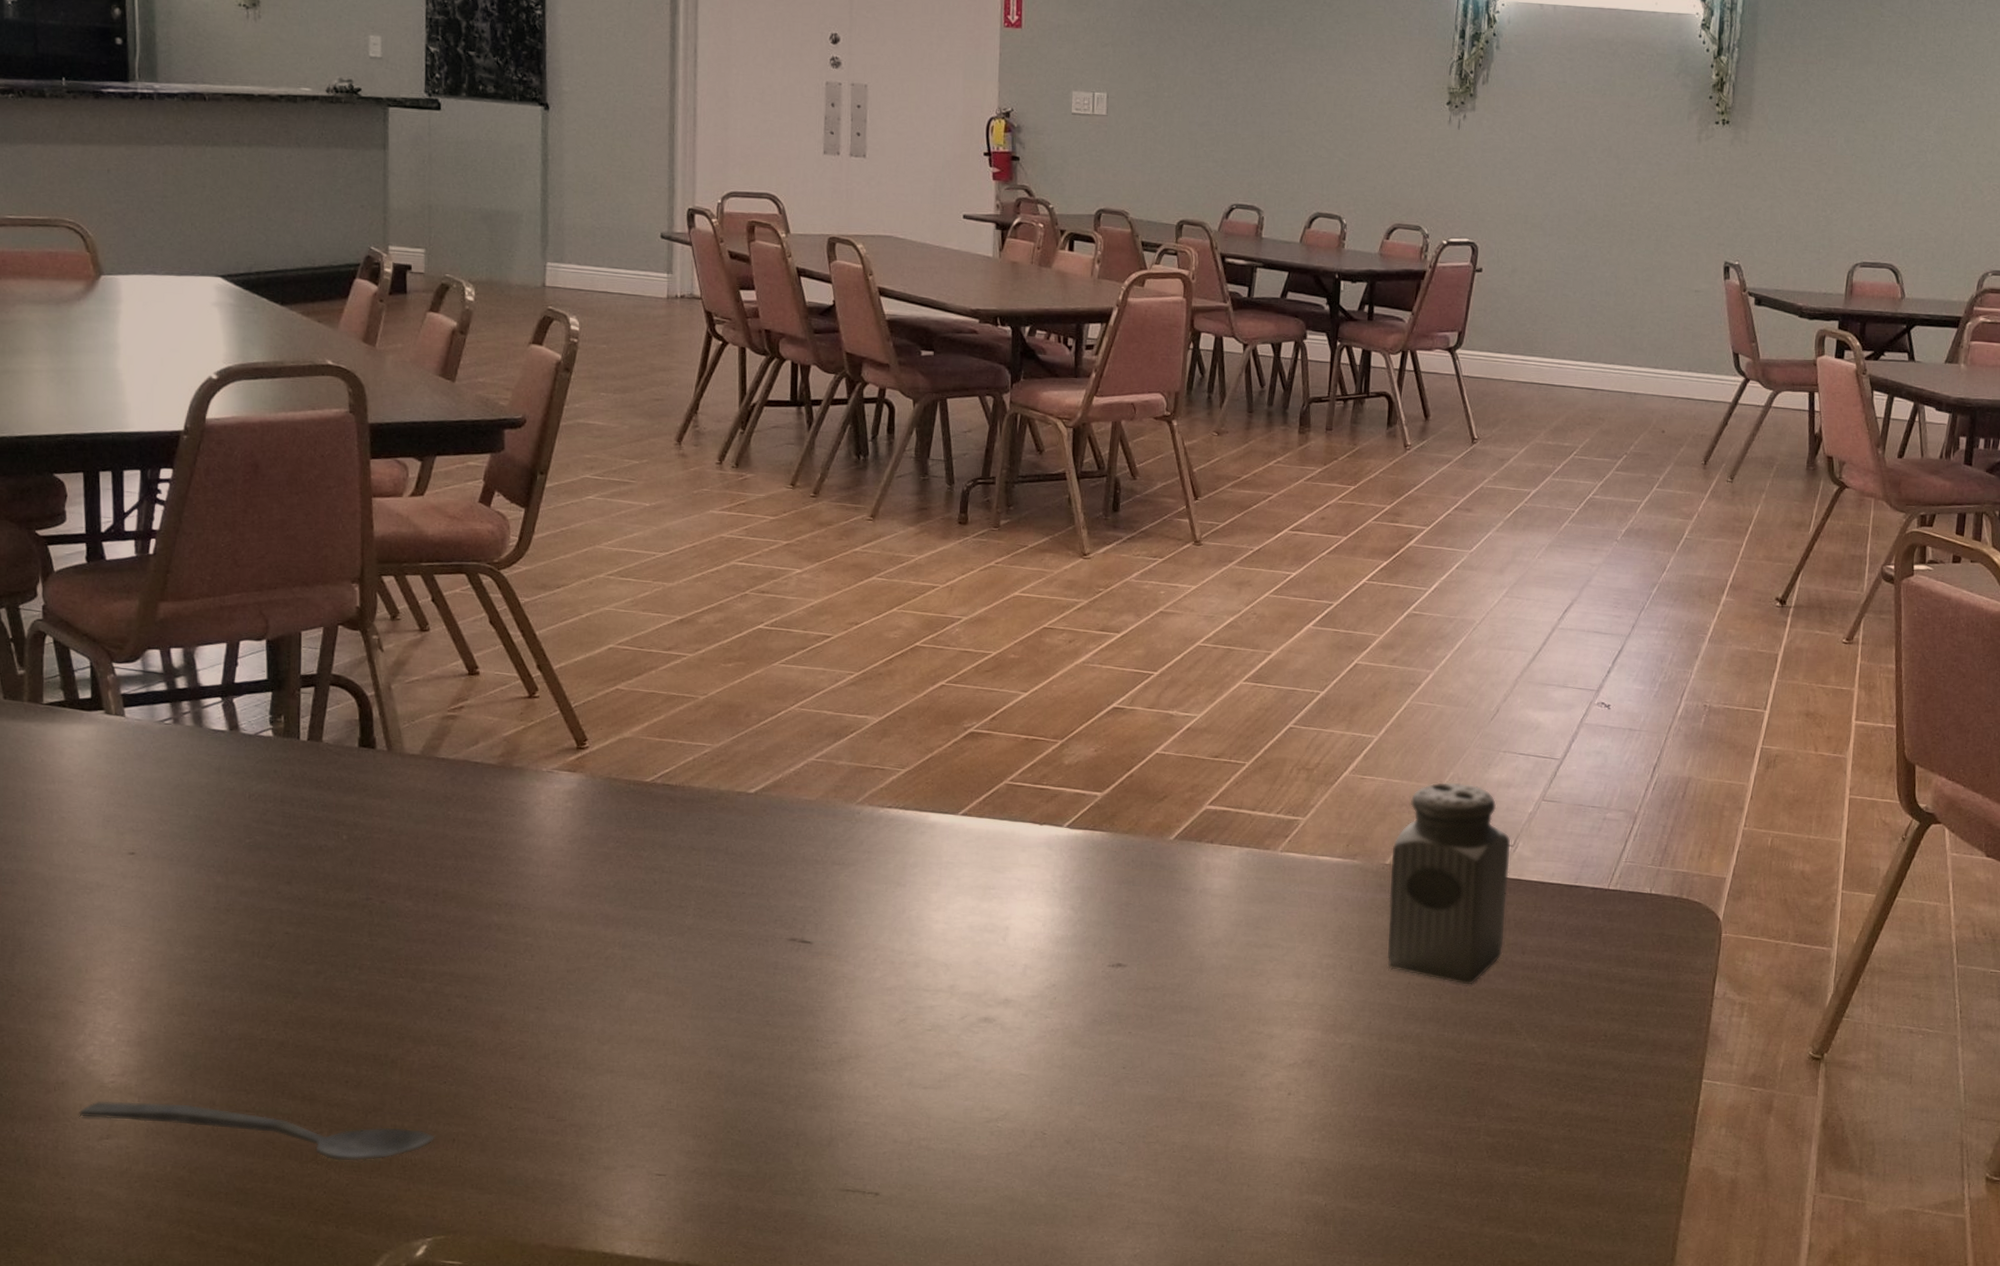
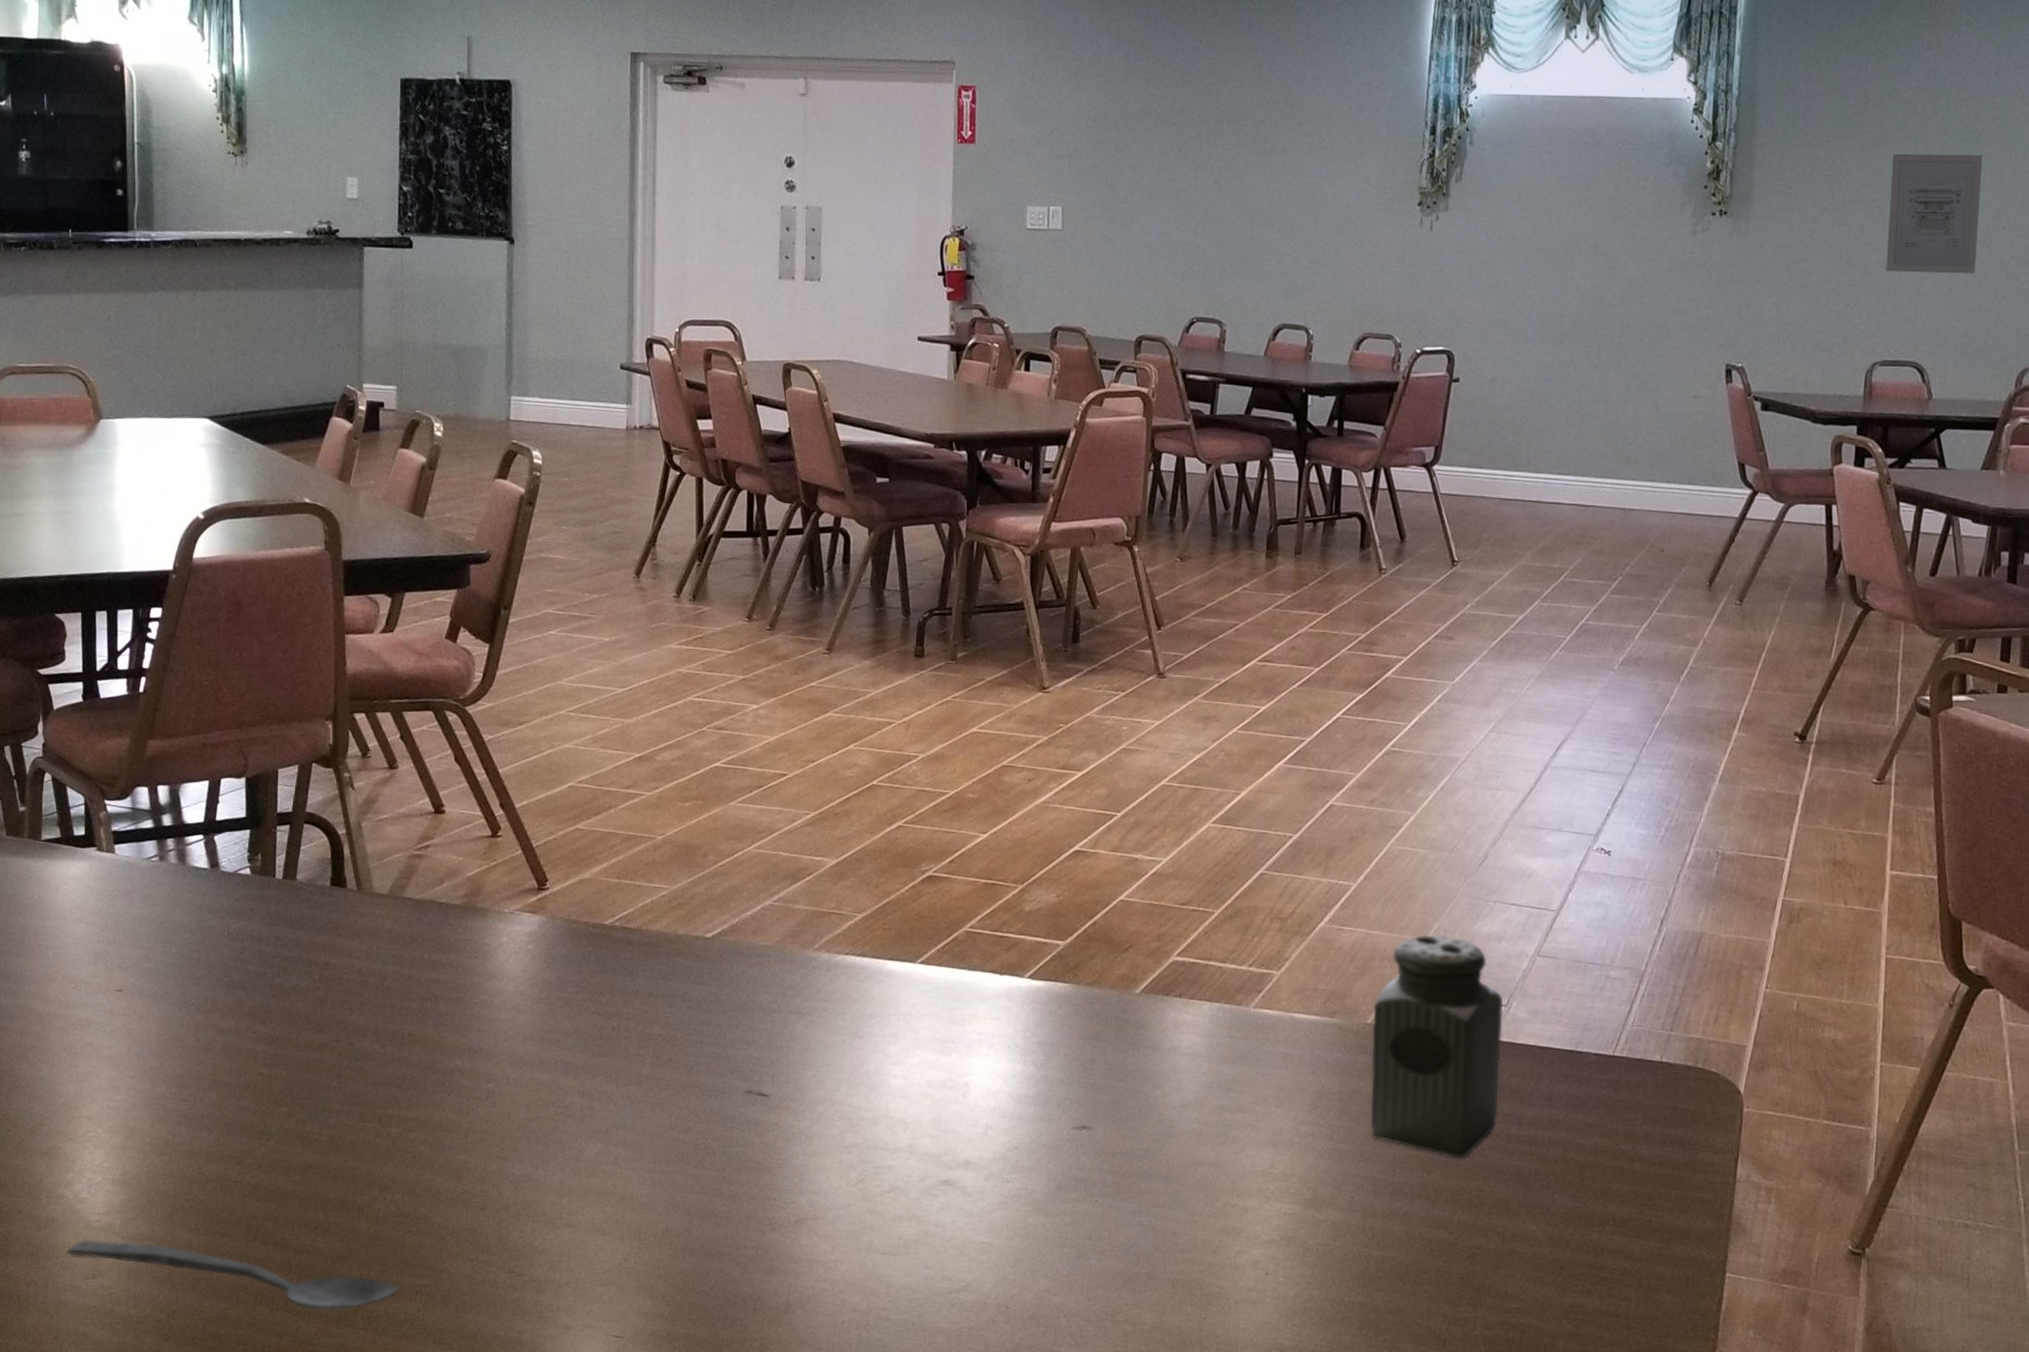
wall art: none [1868,73,1956,186] -> present [1886,153,1983,274]

